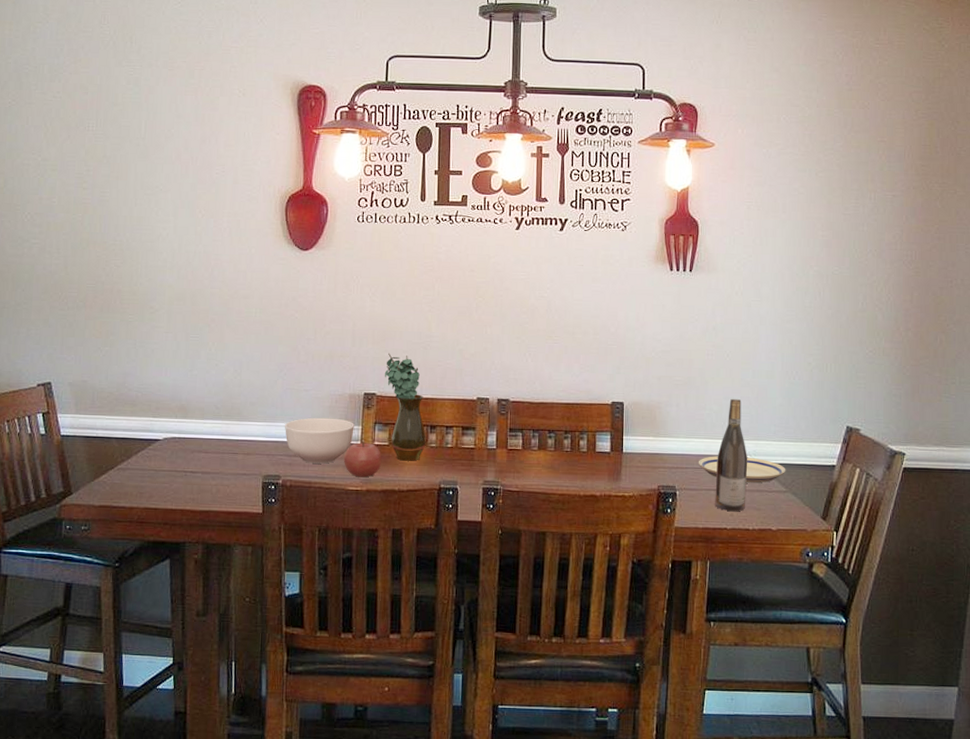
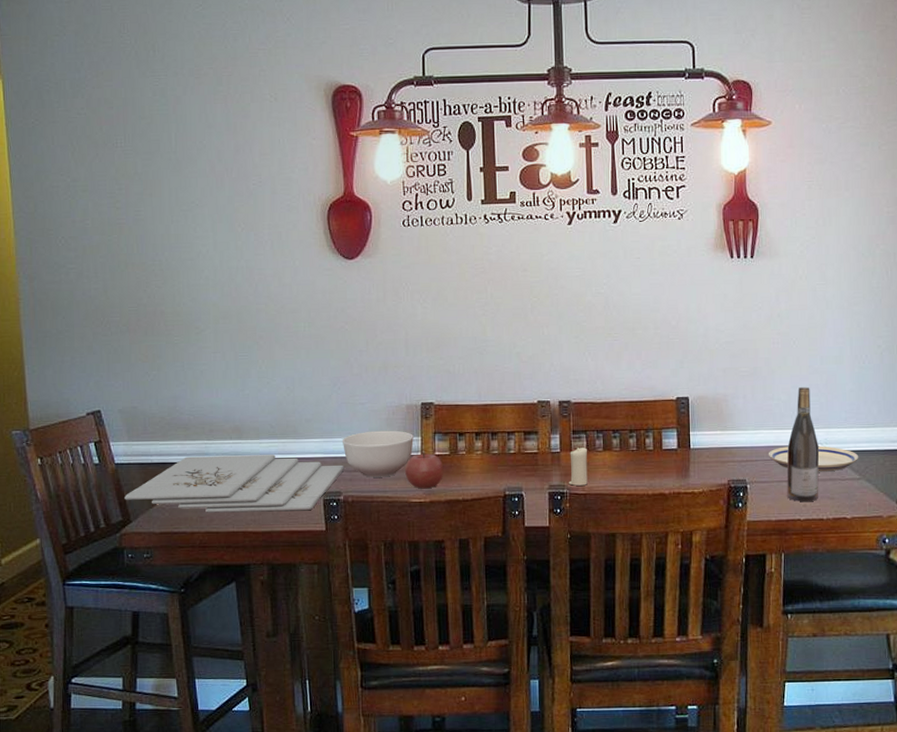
placemat: none [67,432,285,492] -> present [124,455,345,513]
vase: present [384,353,427,461] -> none [441,360,488,470]
candle: none [502,444,523,483] -> present [568,447,588,486]

